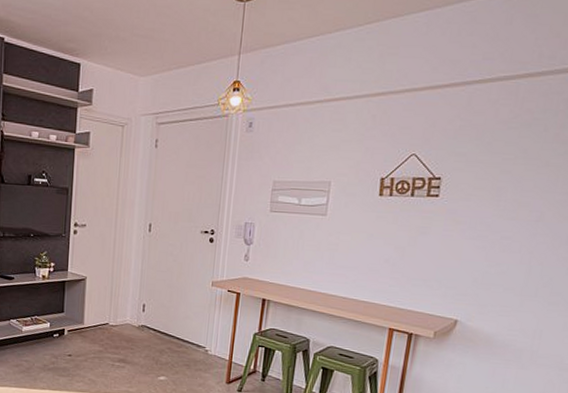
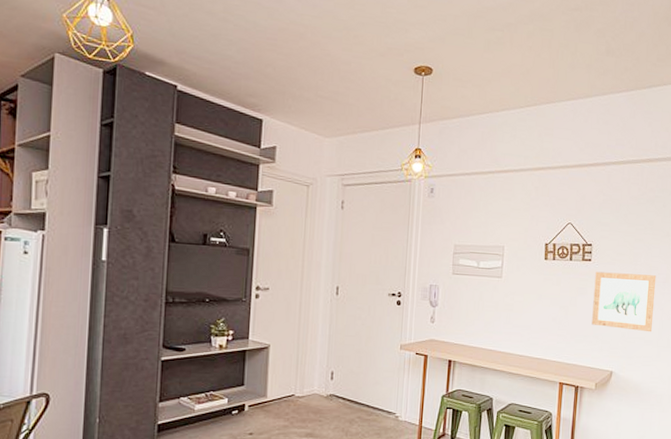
wall art: none [434,208,527,279] -> present [591,271,657,332]

